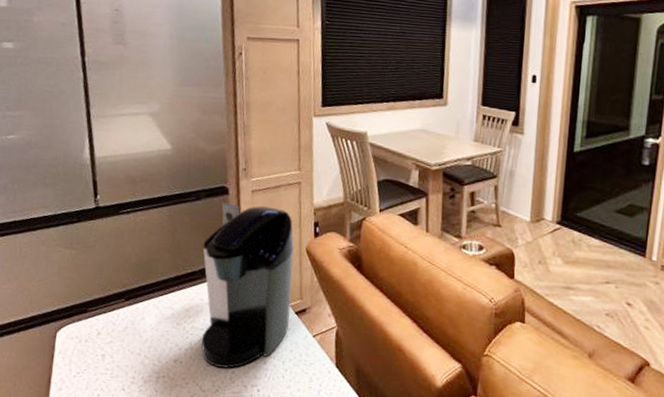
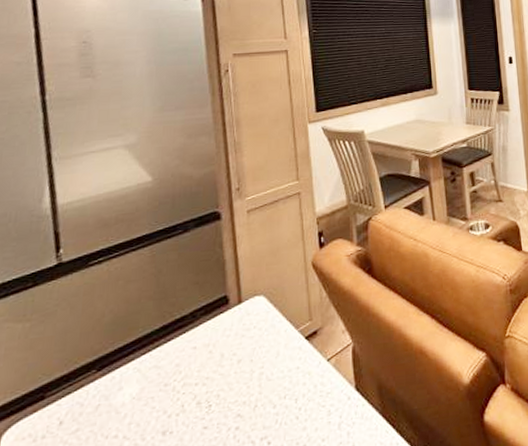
coffee maker: present [201,202,294,369] -> none [193,224,299,427]

